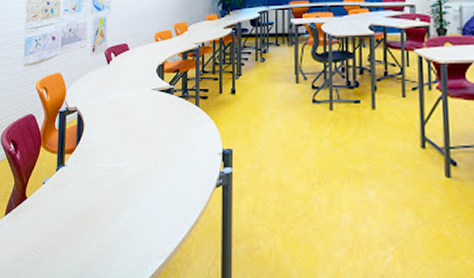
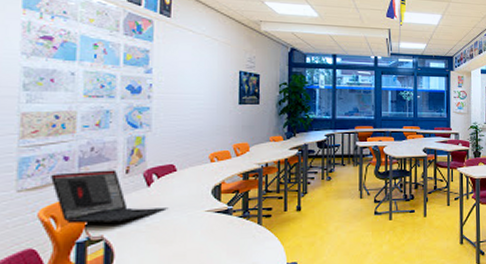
laptop: none [44,48,123,96] -> present [51,170,169,224]

